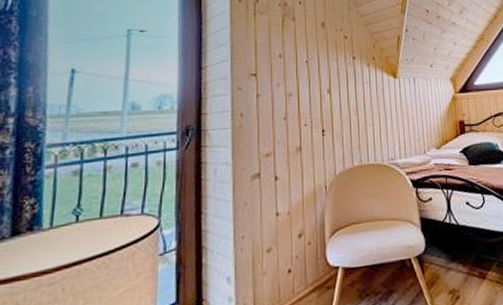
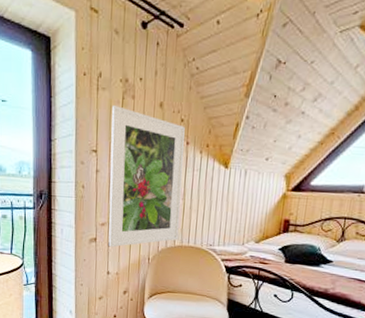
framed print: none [271,27,357,181] -> present [108,104,185,247]

